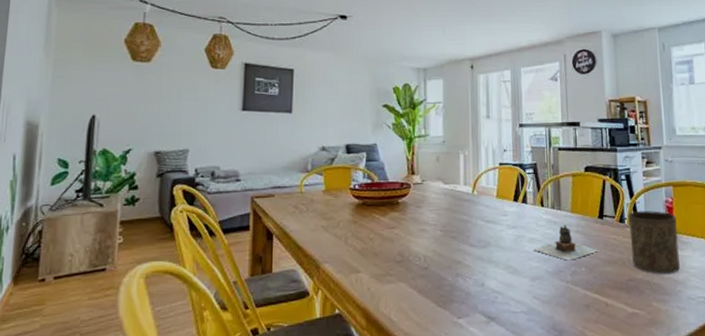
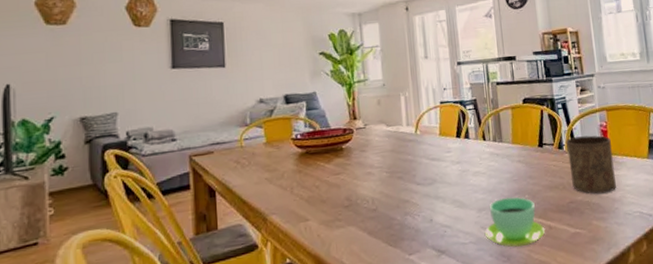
teapot: present [533,225,598,261] -> none [478,156,540,190]
cup: none [536,267,601,322] -> present [484,196,546,248]

